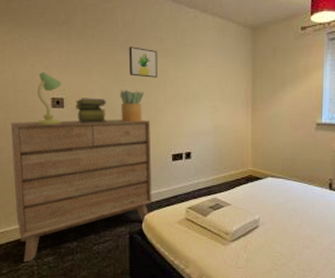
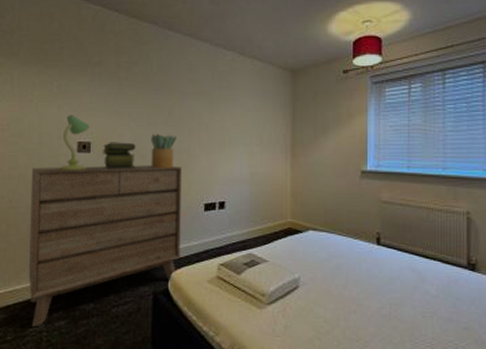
wall art: present [129,46,158,78] -> none [163,89,192,121]

